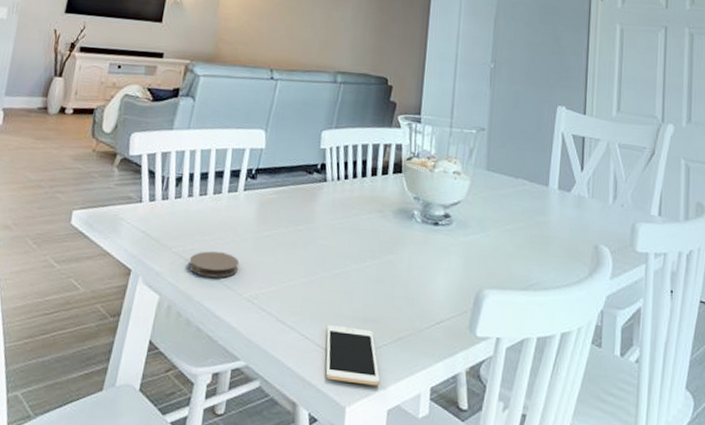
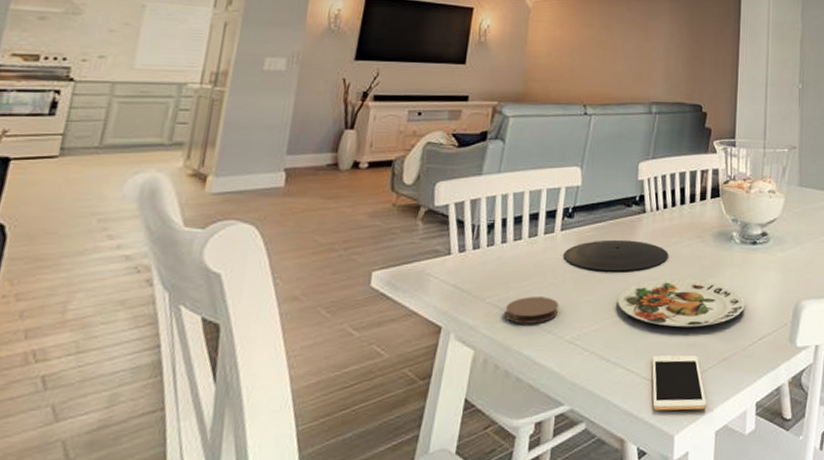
plate: none [245,204,348,238] -> present [563,240,669,271]
plate: none [295,249,424,302] -> present [617,278,745,327]

